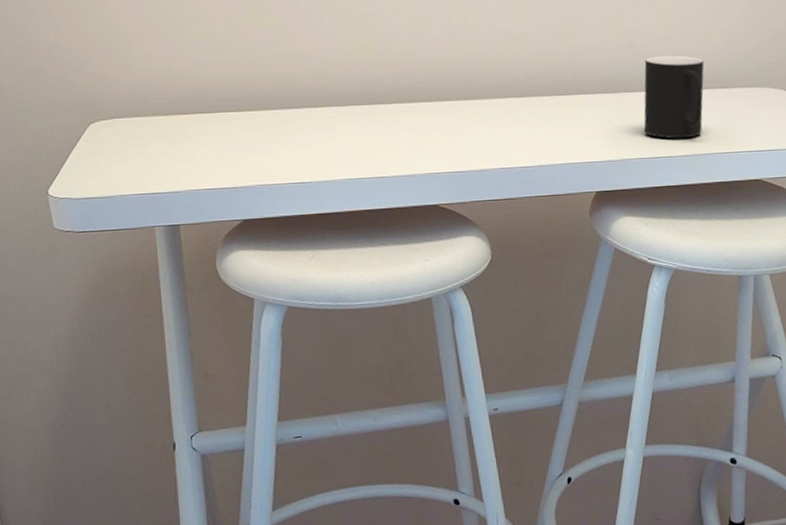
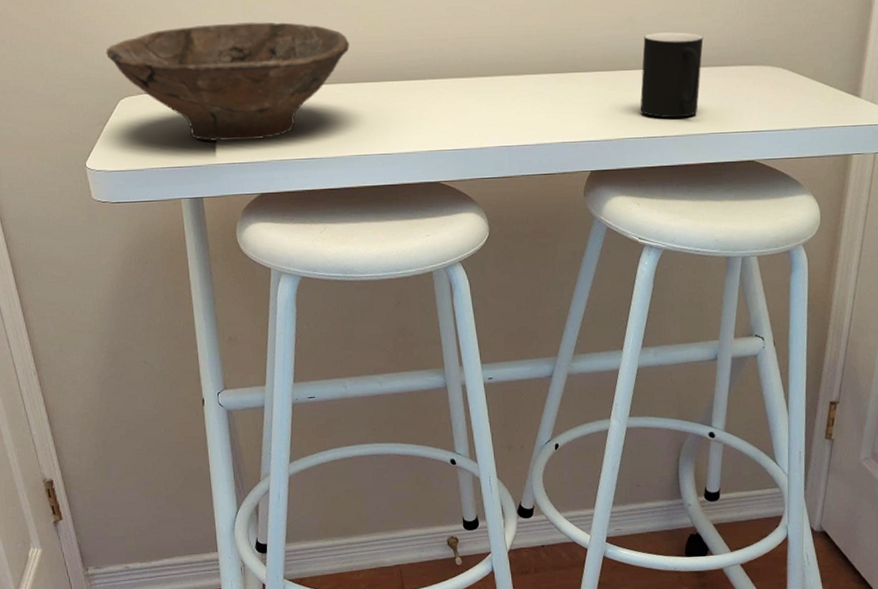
bowl: none [75,45,342,166] -> present [106,22,350,141]

